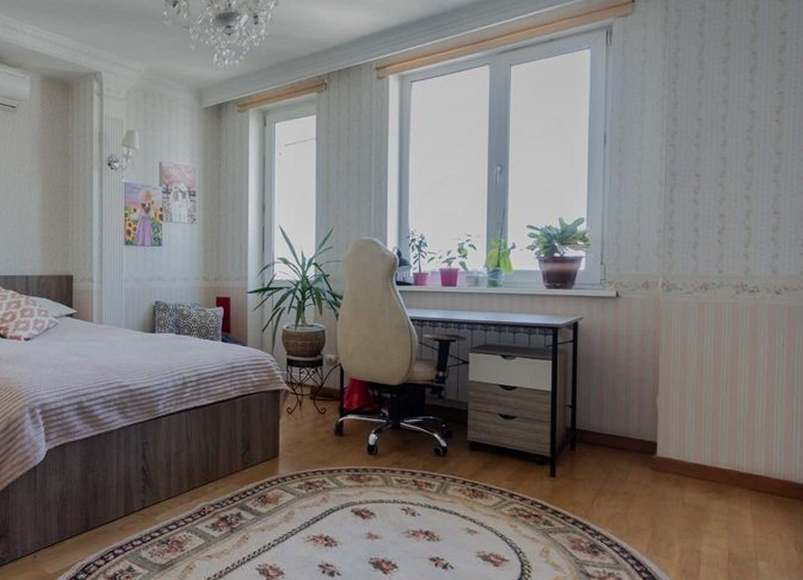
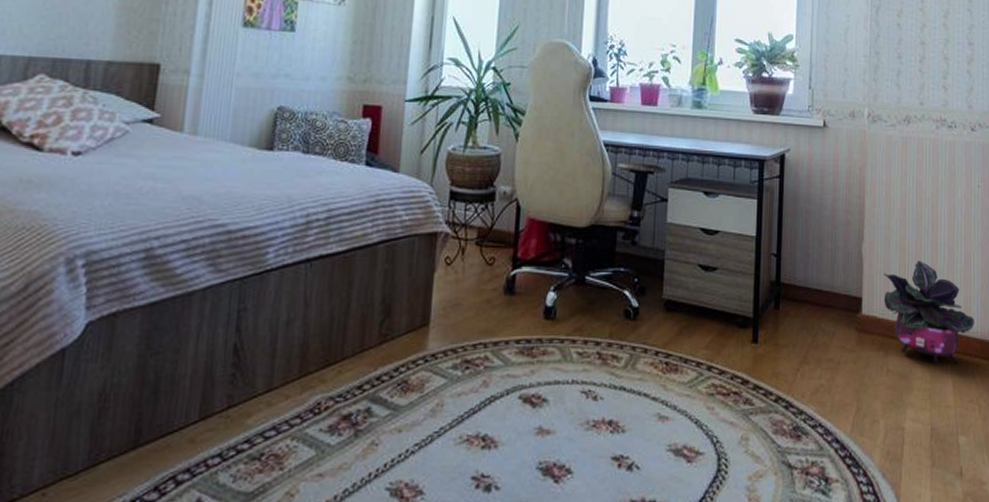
potted plant: none [679,411,777,501] -> present [883,260,975,364]

